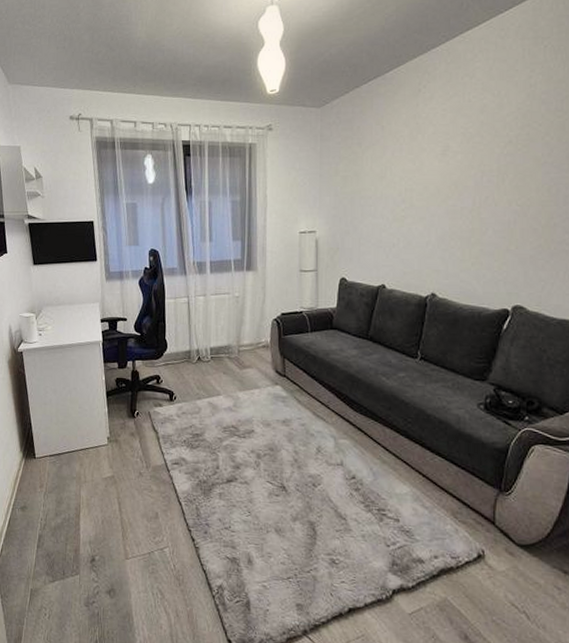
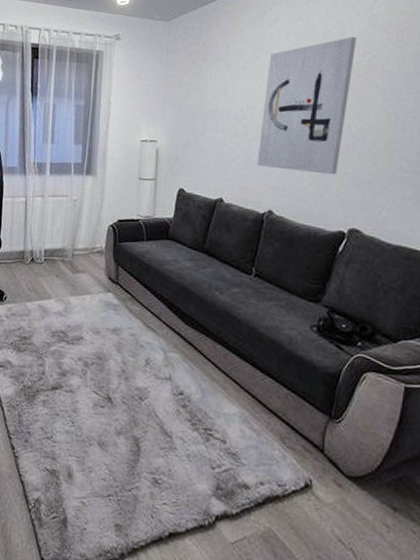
wall art: none [418,109,515,253] -> present [257,36,357,175]

